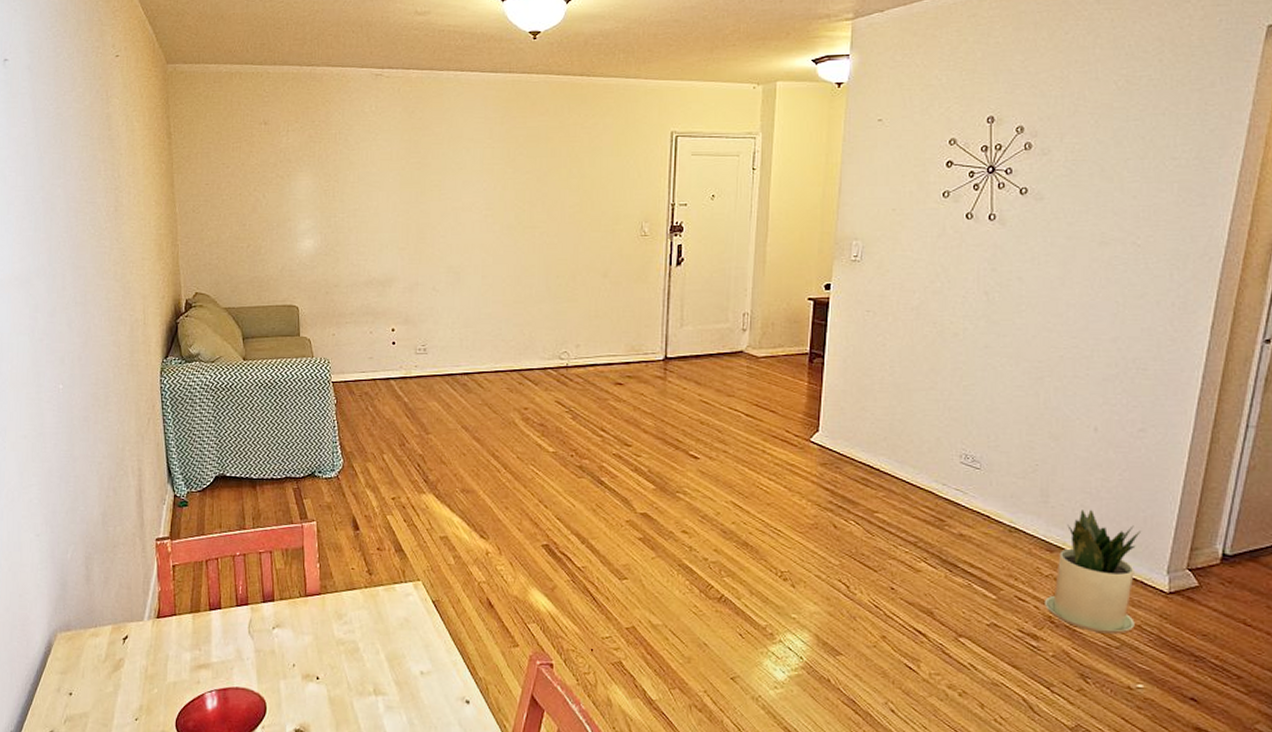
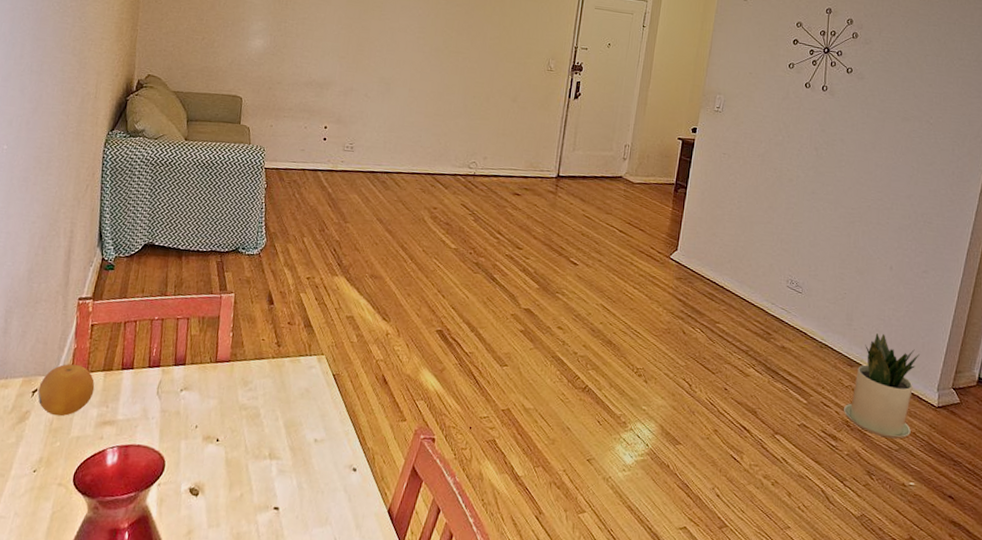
fruit: none [129,607,185,663] -> present [37,364,95,417]

